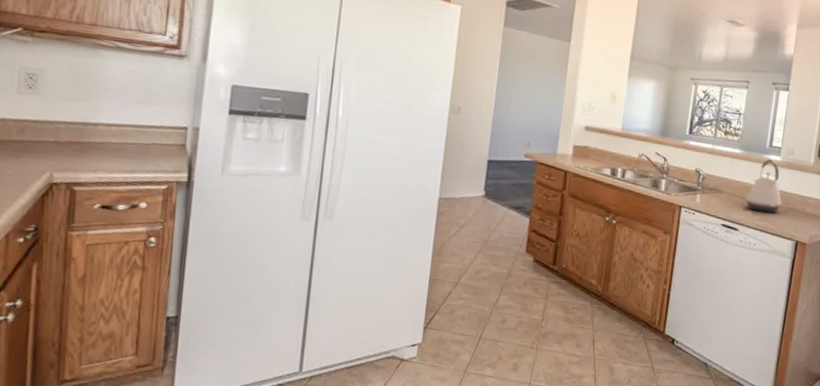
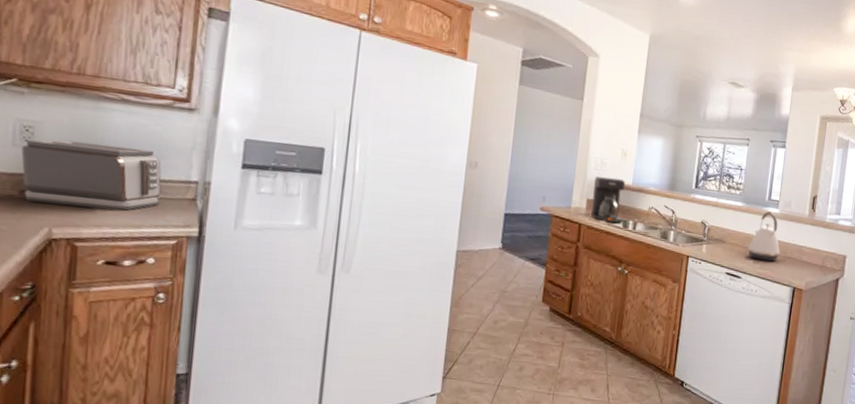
toaster: none [25,87,154,156] -> present [21,139,162,211]
coffee maker: none [576,122,615,172] -> present [590,176,626,224]

